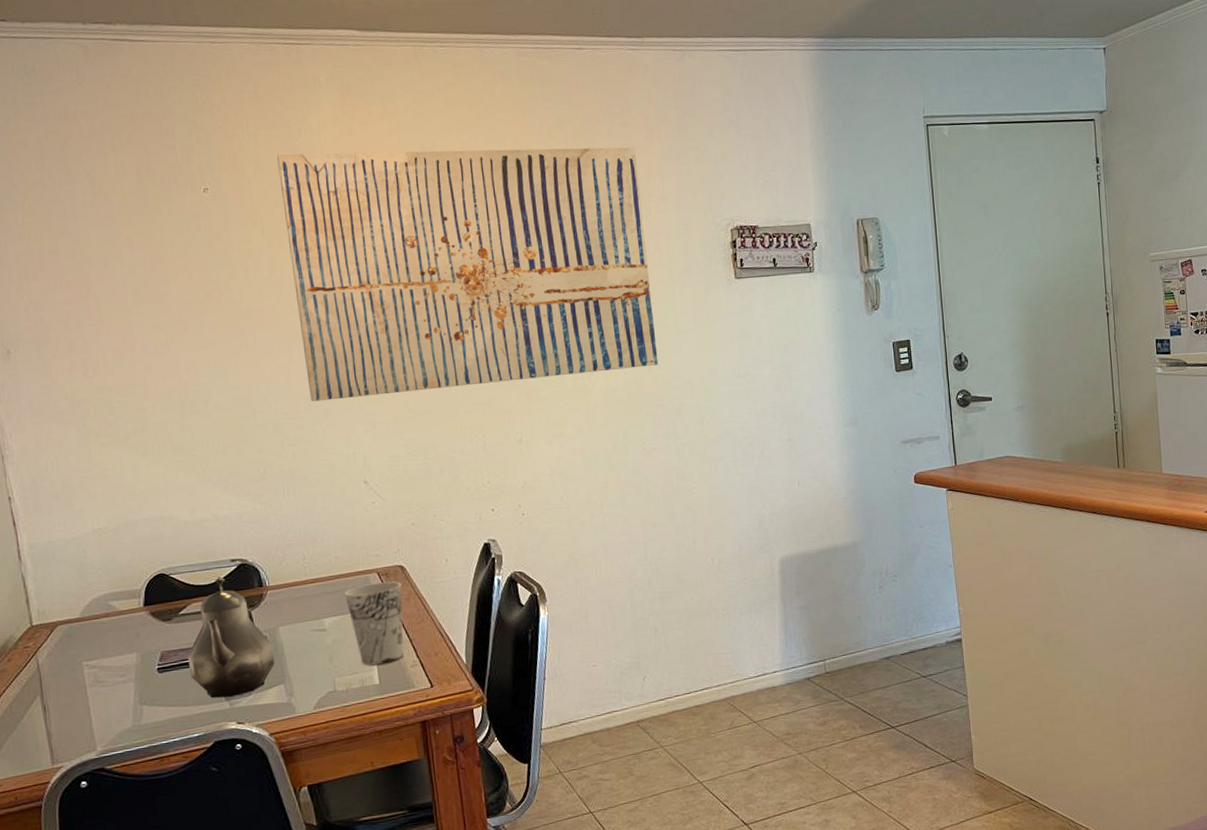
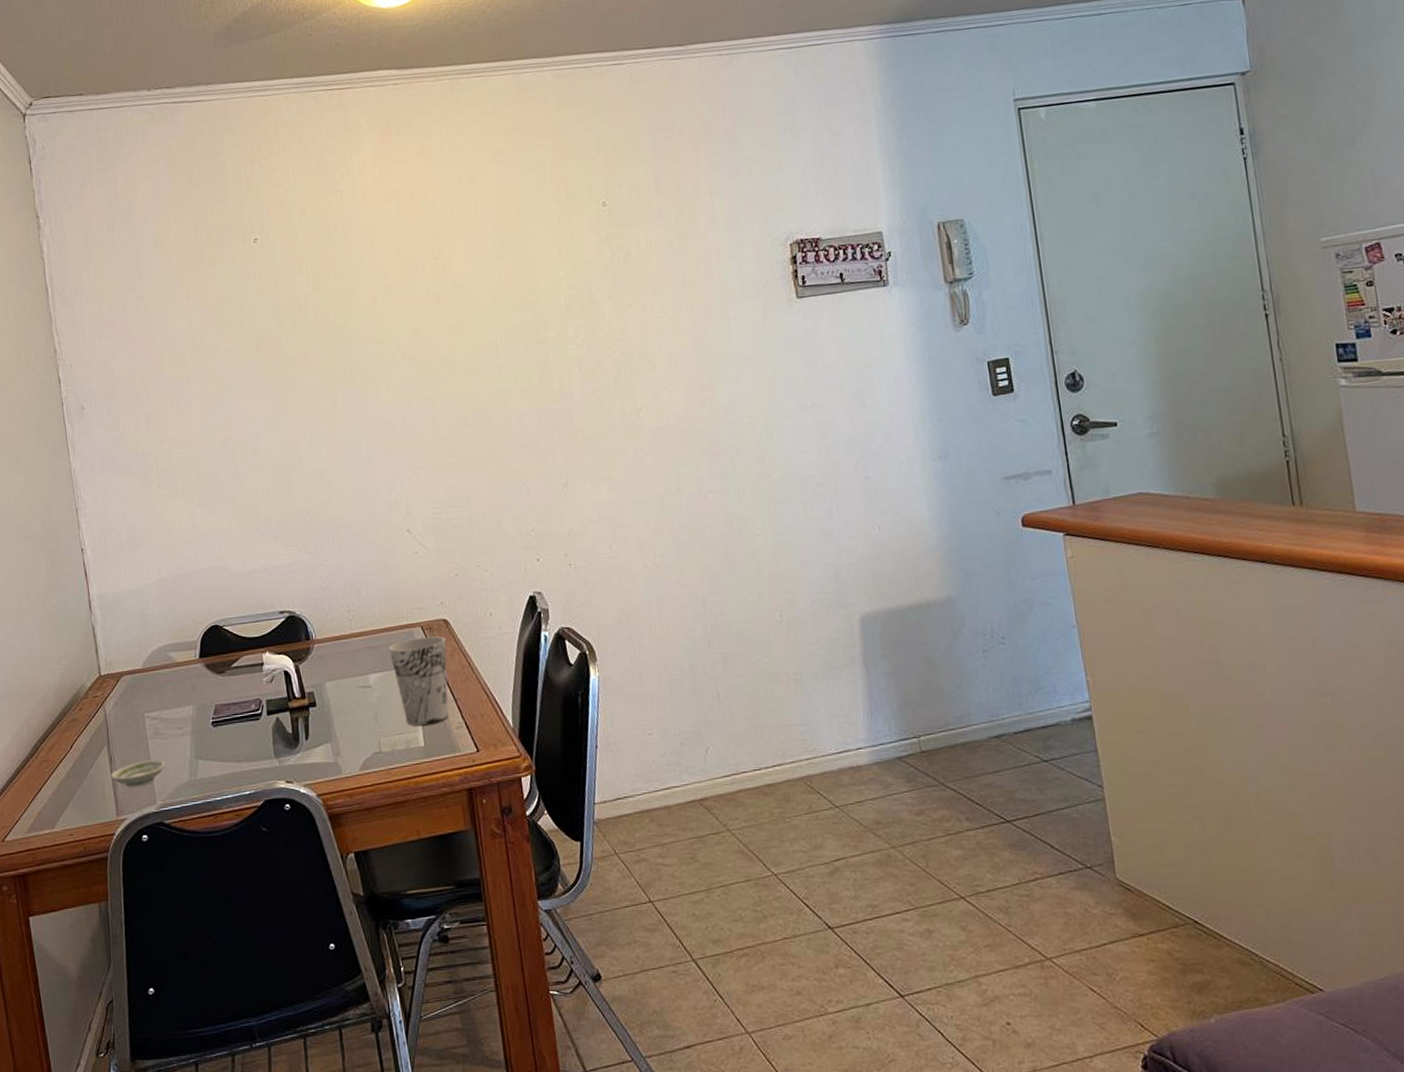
saucer: none [44,707,107,736] -> present [110,760,166,787]
teapot: present [187,577,274,698] -> none [239,629,321,755]
wall art: present [277,147,659,402] -> none [321,162,713,448]

